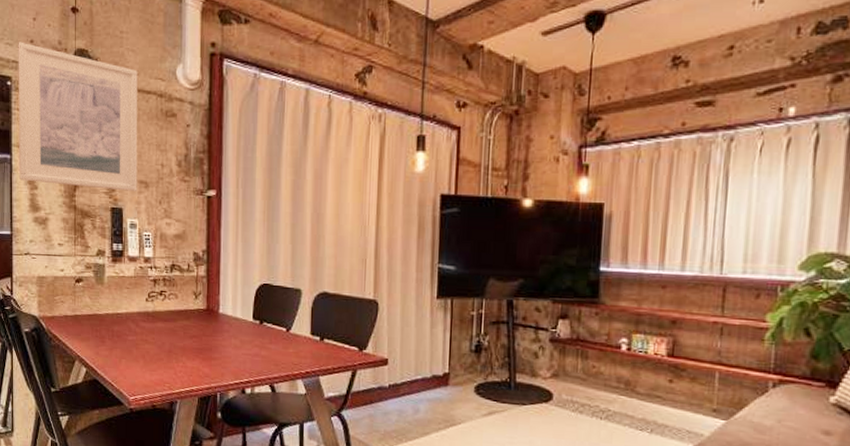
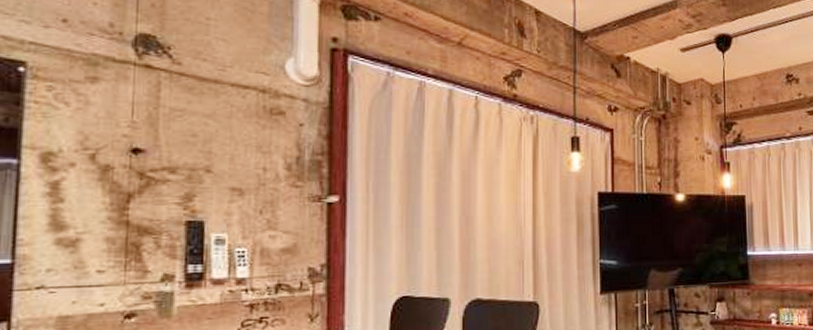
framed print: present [18,42,138,191] -> none [33,20,230,200]

